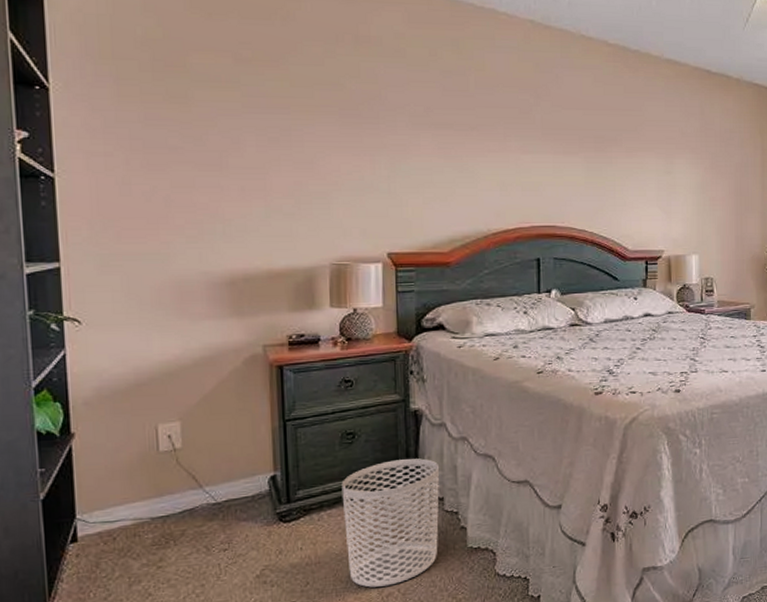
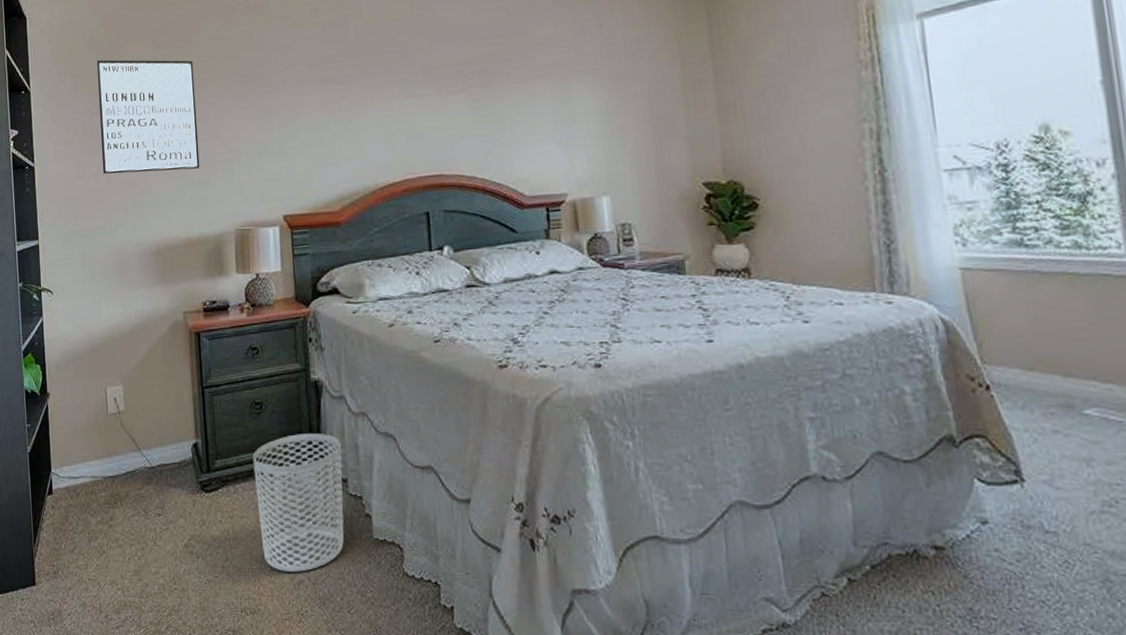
wall art: none [151,65,290,199] -> present [96,59,200,174]

